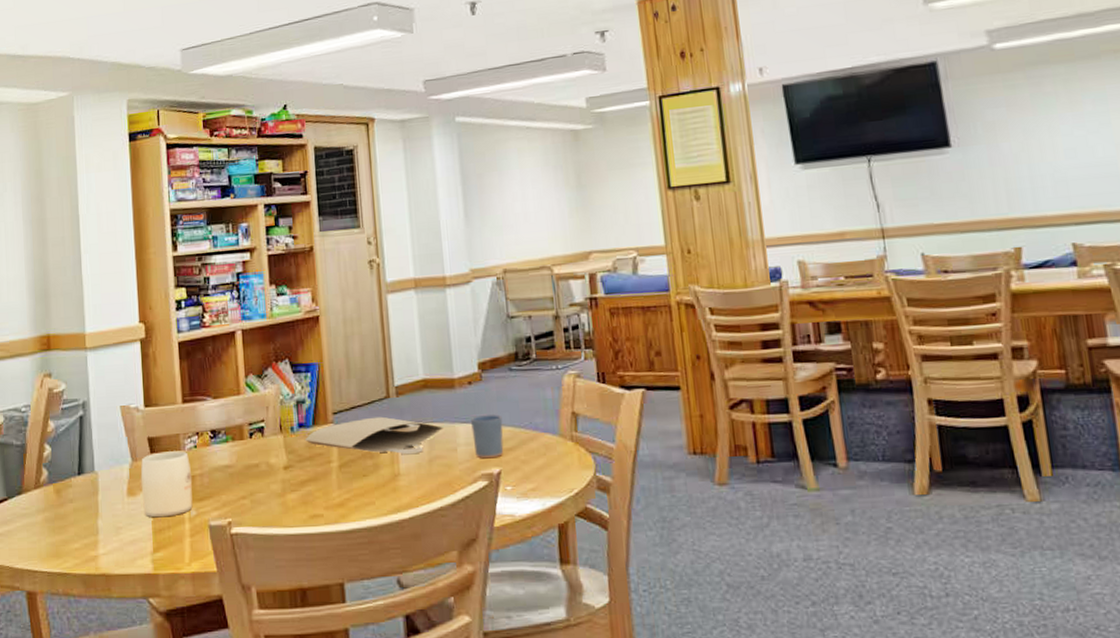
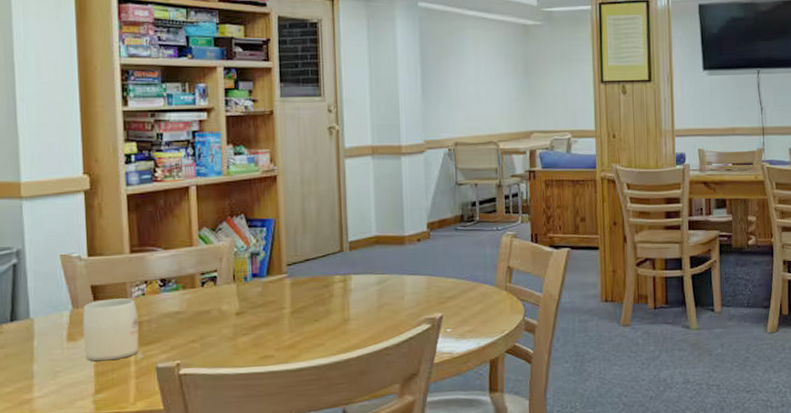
tote bag: present [304,416,443,455] -> none [257,268,392,302]
mug: present [471,414,504,459] -> none [418,268,447,306]

